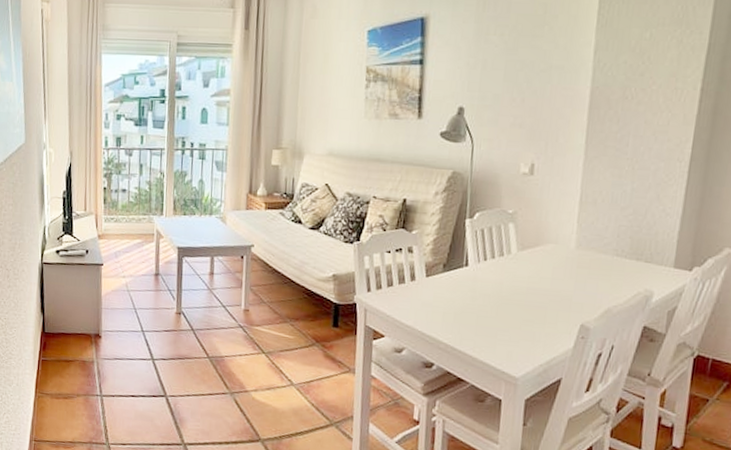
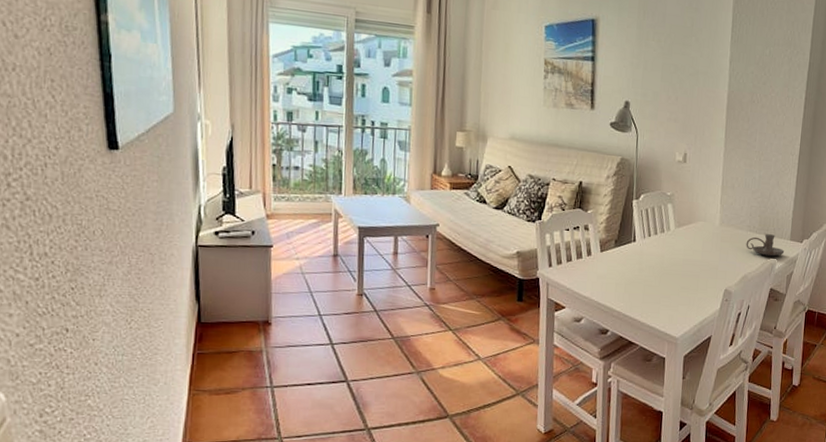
candle holder: none [611,259,666,288] -> present [746,234,785,257]

